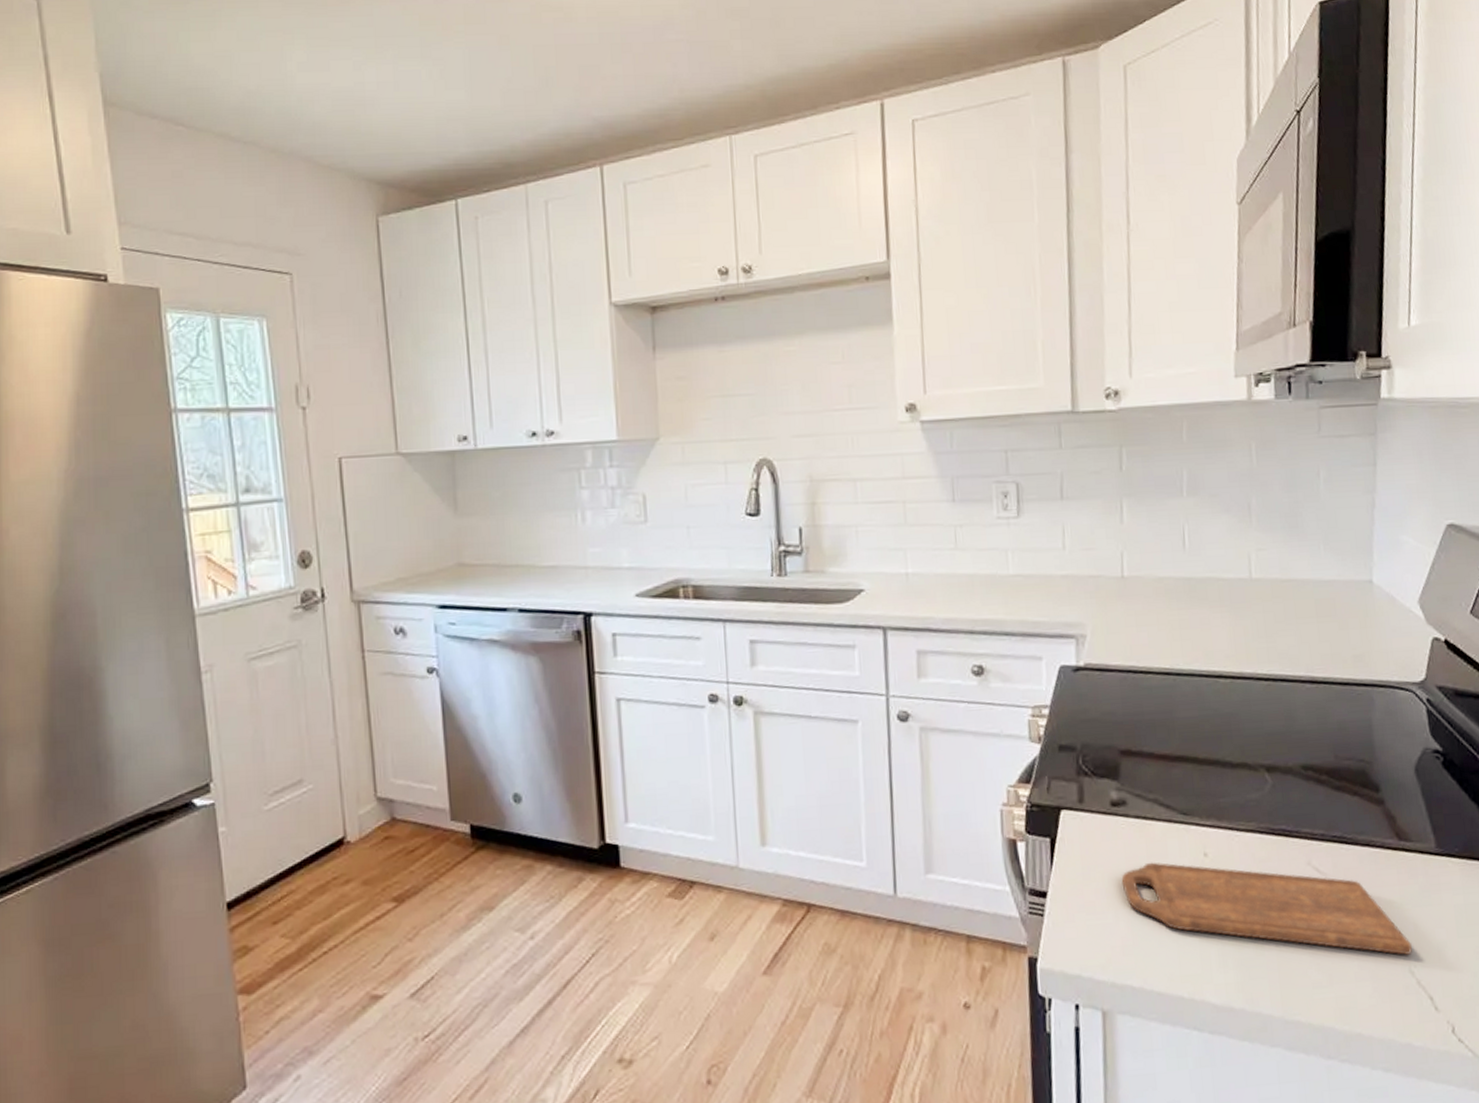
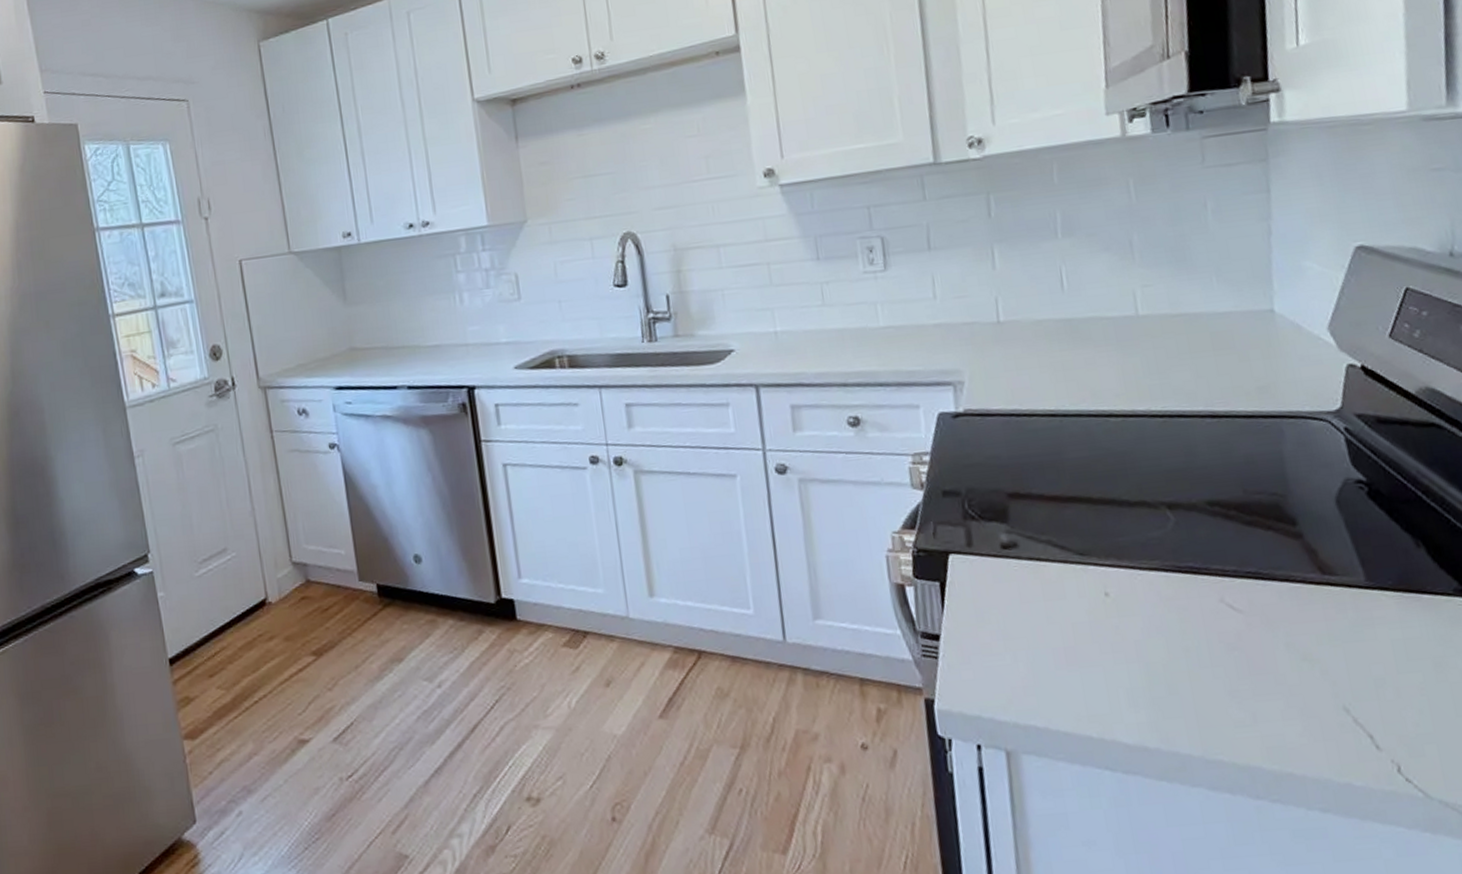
cutting board: present [1121,862,1412,955] -> none [1017,603,1346,692]

